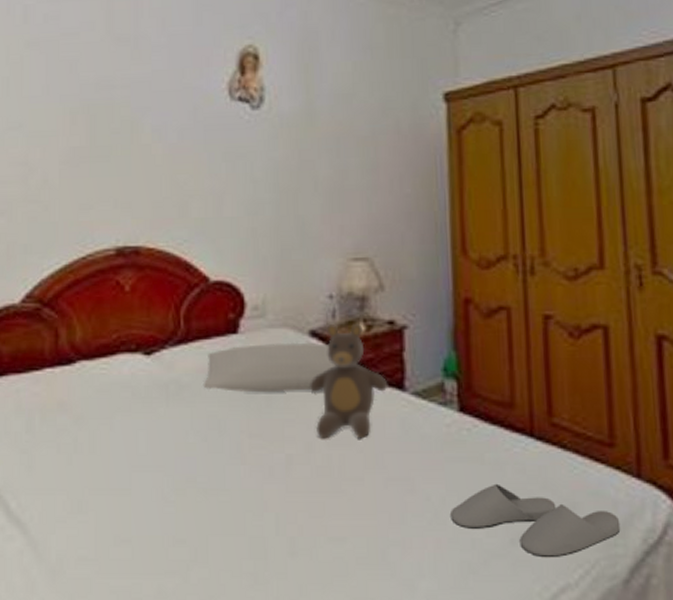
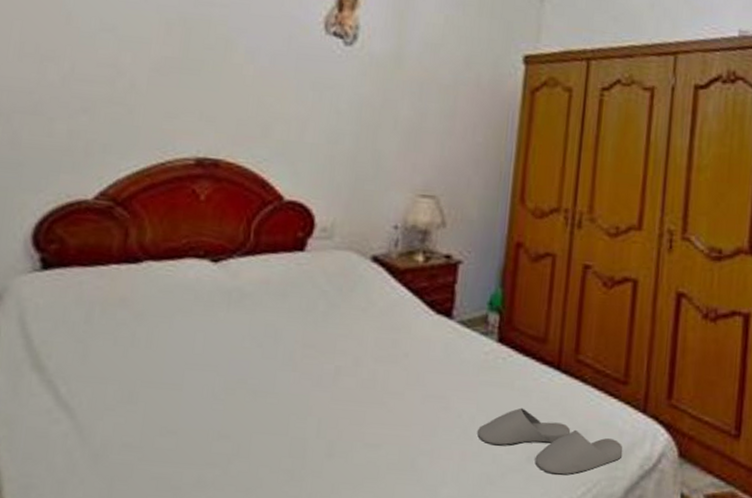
pillow: present [203,342,336,393] -> none [264,263,392,310]
teddy bear: present [308,323,388,439] -> none [364,252,438,358]

